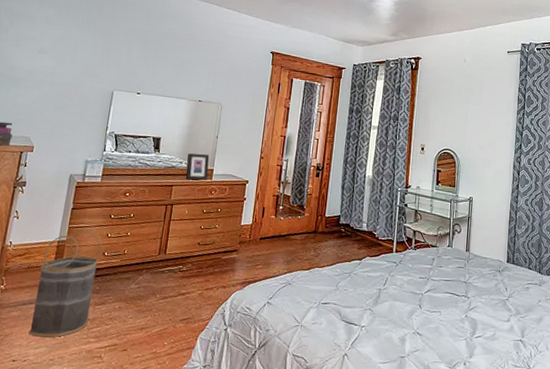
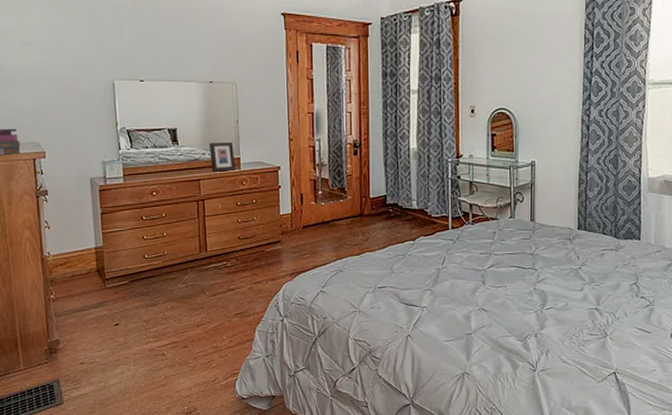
basket: present [28,230,102,338] -> none [84,235,144,340]

